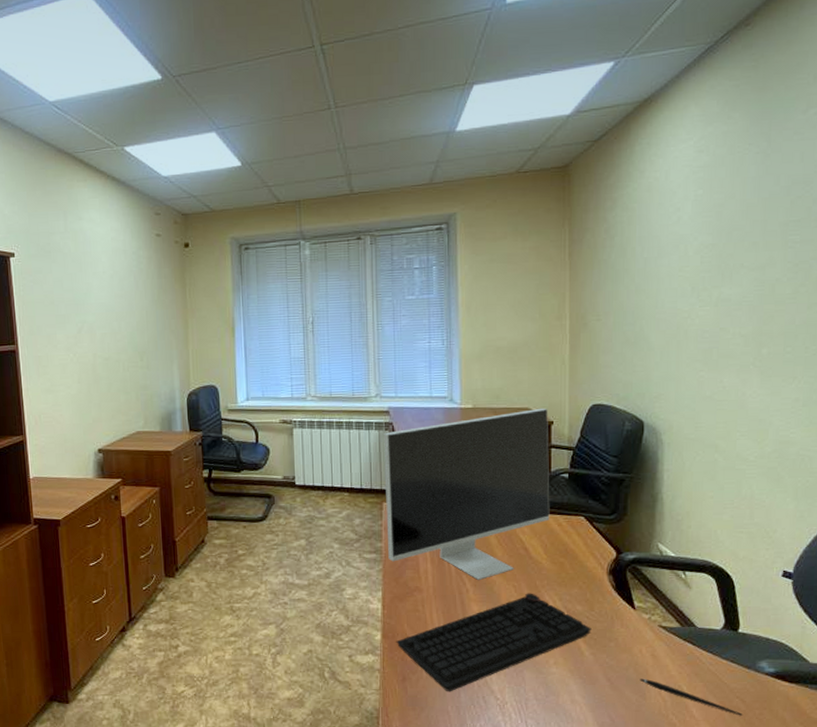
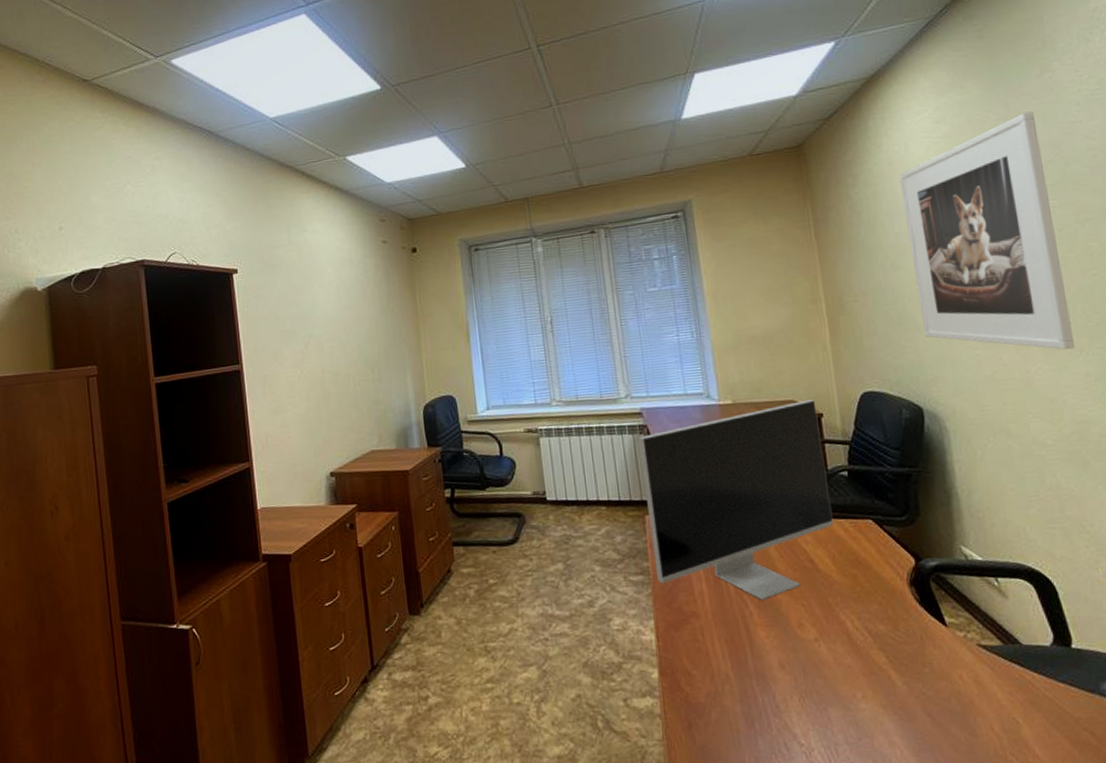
keyboard: present [396,593,592,692] -> none [676,612,900,739]
pen: present [640,678,743,716] -> none [965,711,1096,753]
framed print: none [655,147,793,377] -> present [899,111,1076,350]

